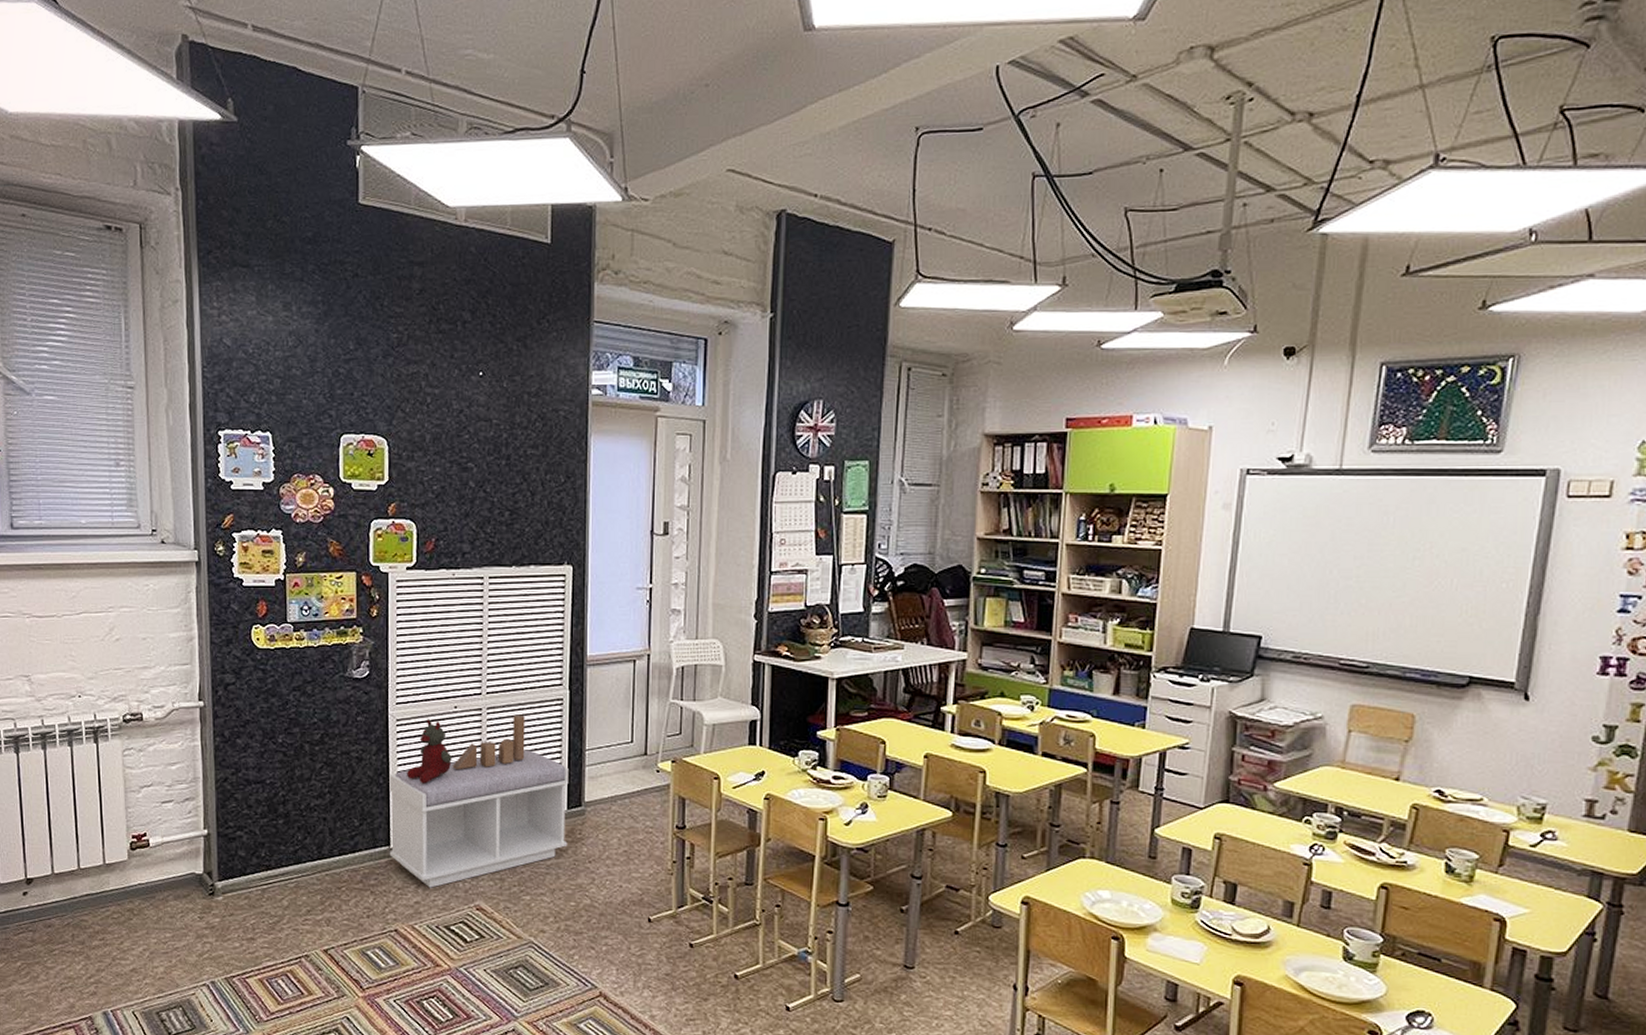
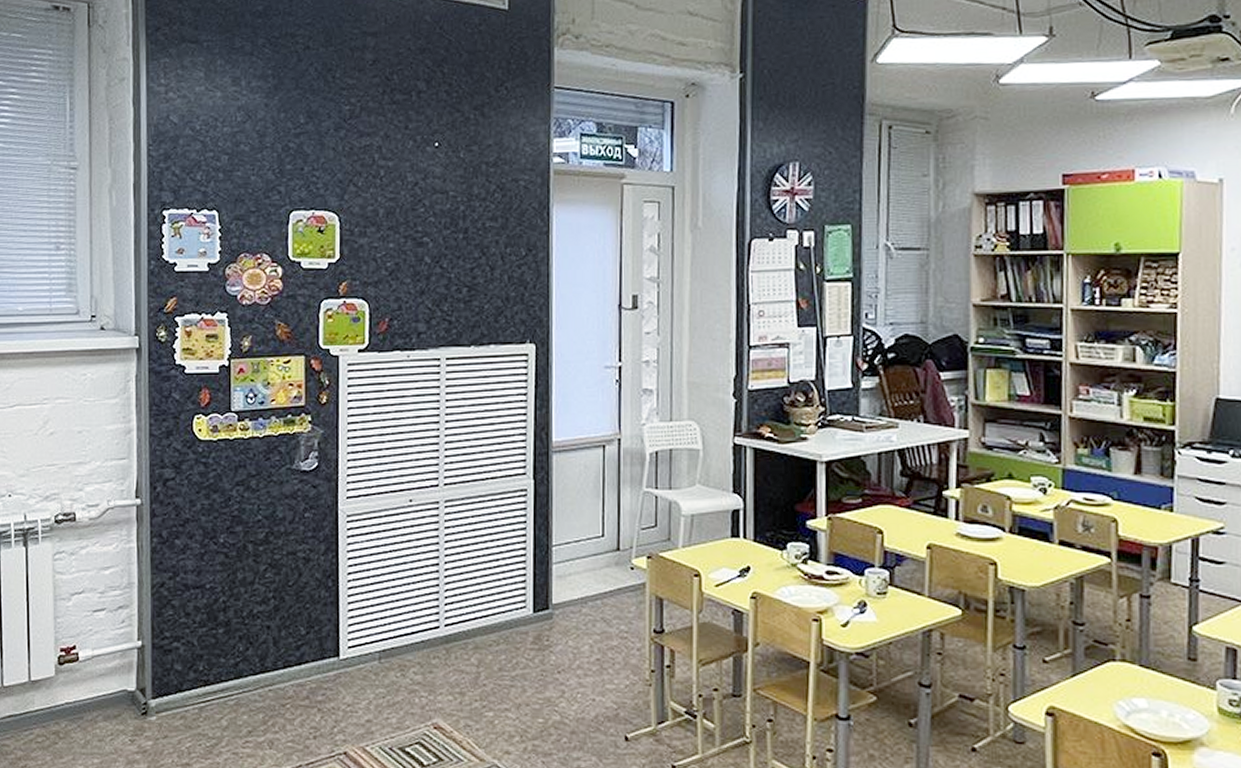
bench: present [389,750,569,888] -> none [338,546,535,704]
stuffed bear: present [407,719,452,784] -> none [358,514,407,586]
wooden block set: present [452,714,525,770] -> none [407,507,486,571]

